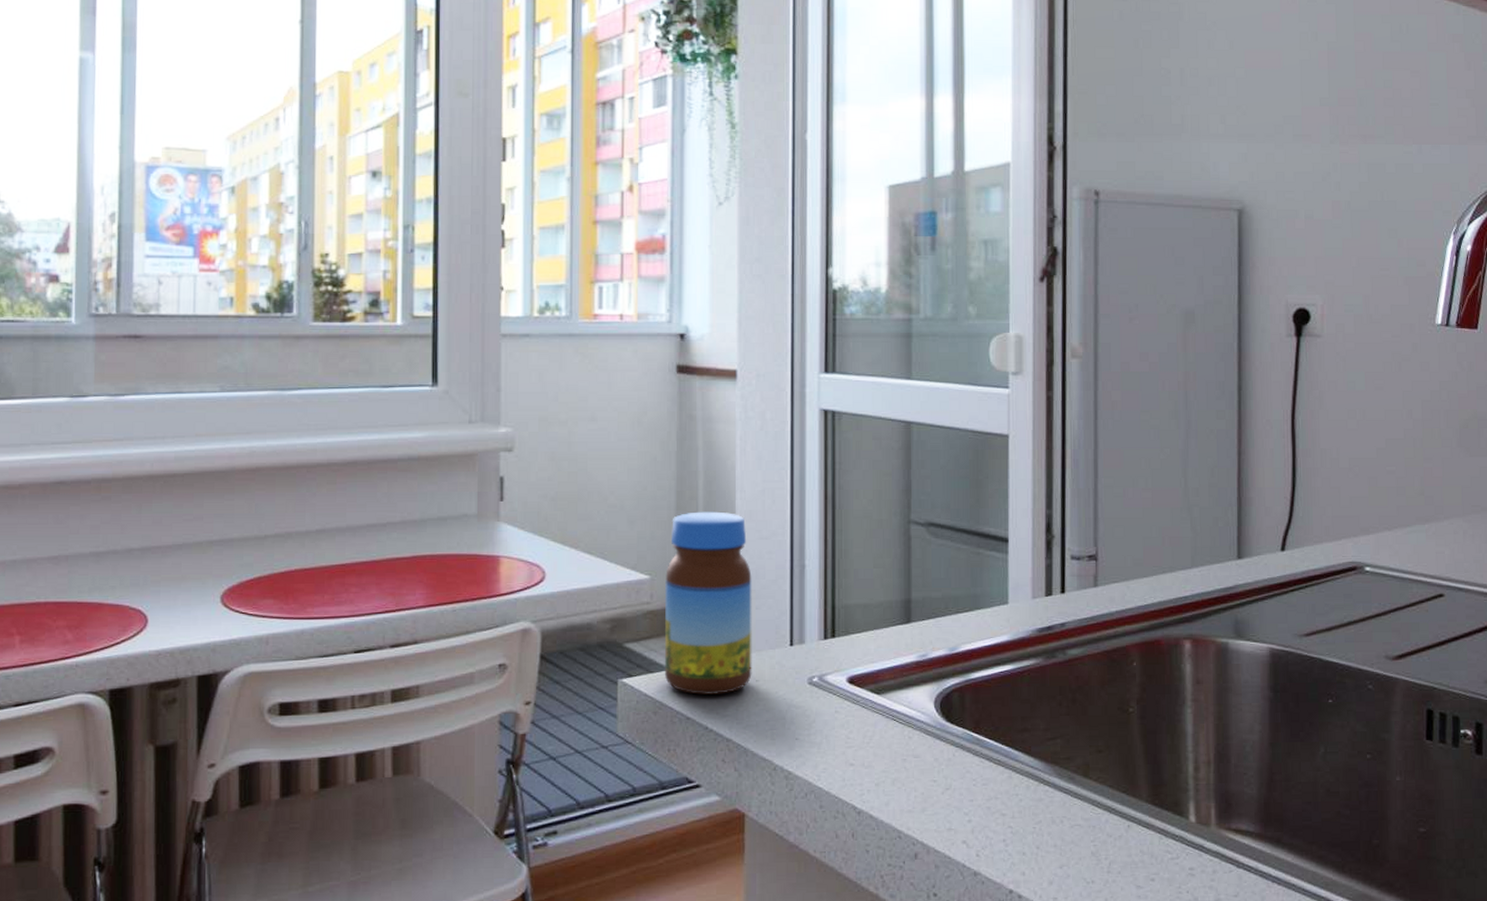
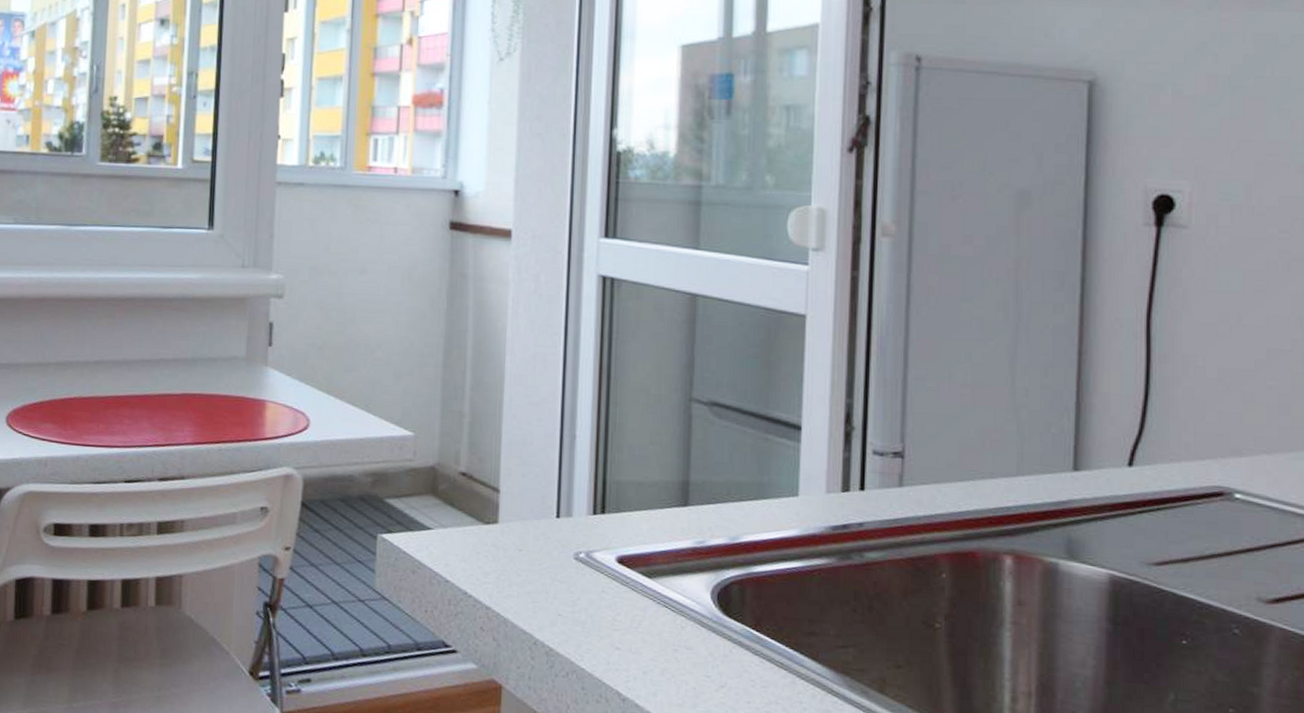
jar: present [664,511,752,695] -> none [424,371,519,560]

